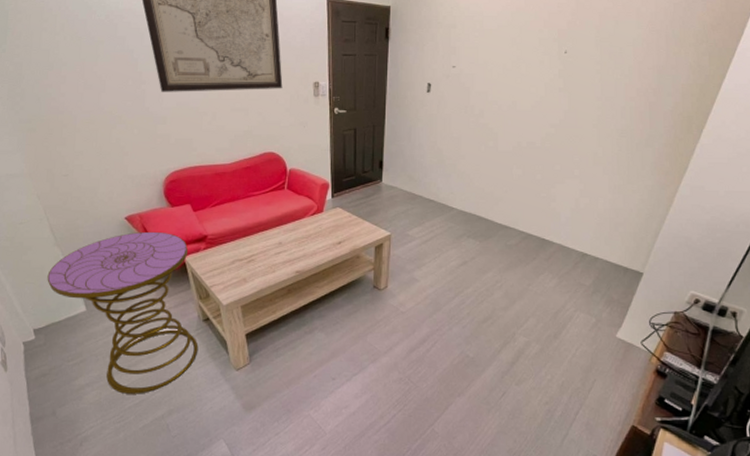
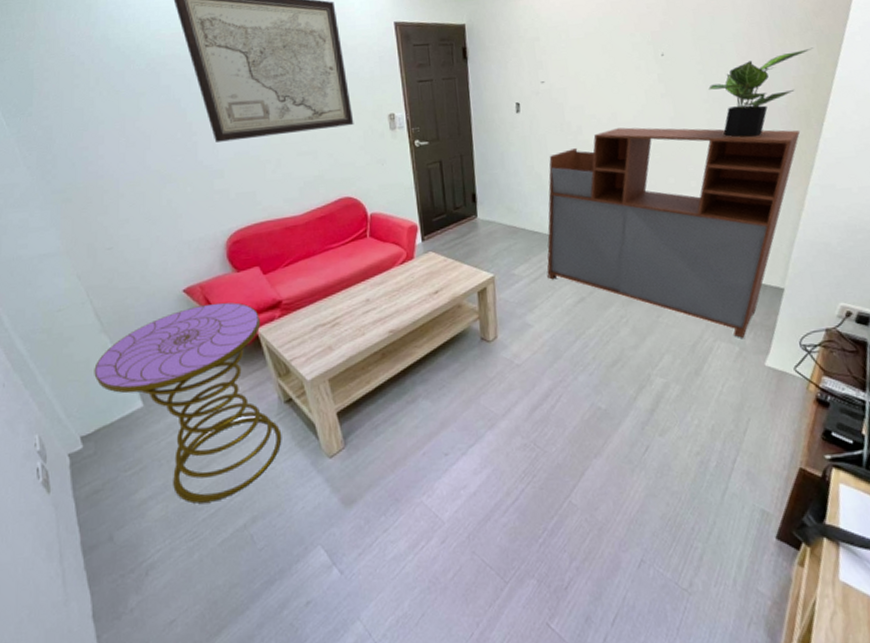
storage cabinet: none [437,115,681,311] -> present [547,127,801,338]
potted plant: none [603,59,705,136] -> present [708,47,813,138]

